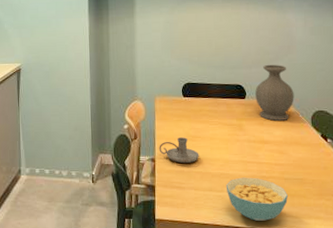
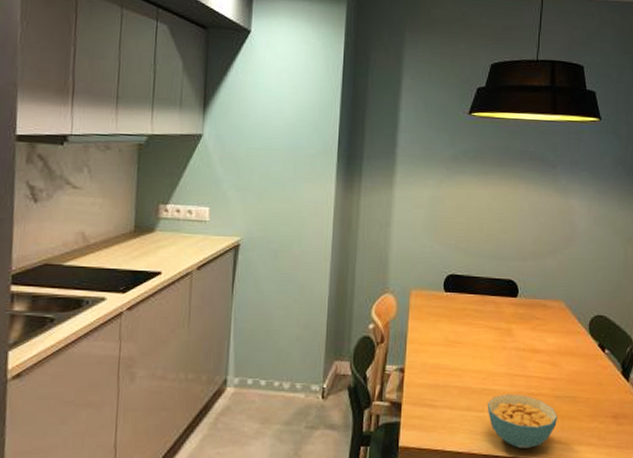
candle holder: present [159,137,199,163] -> none [410,342,459,374]
vase: present [255,65,294,121] -> none [529,258,572,326]

